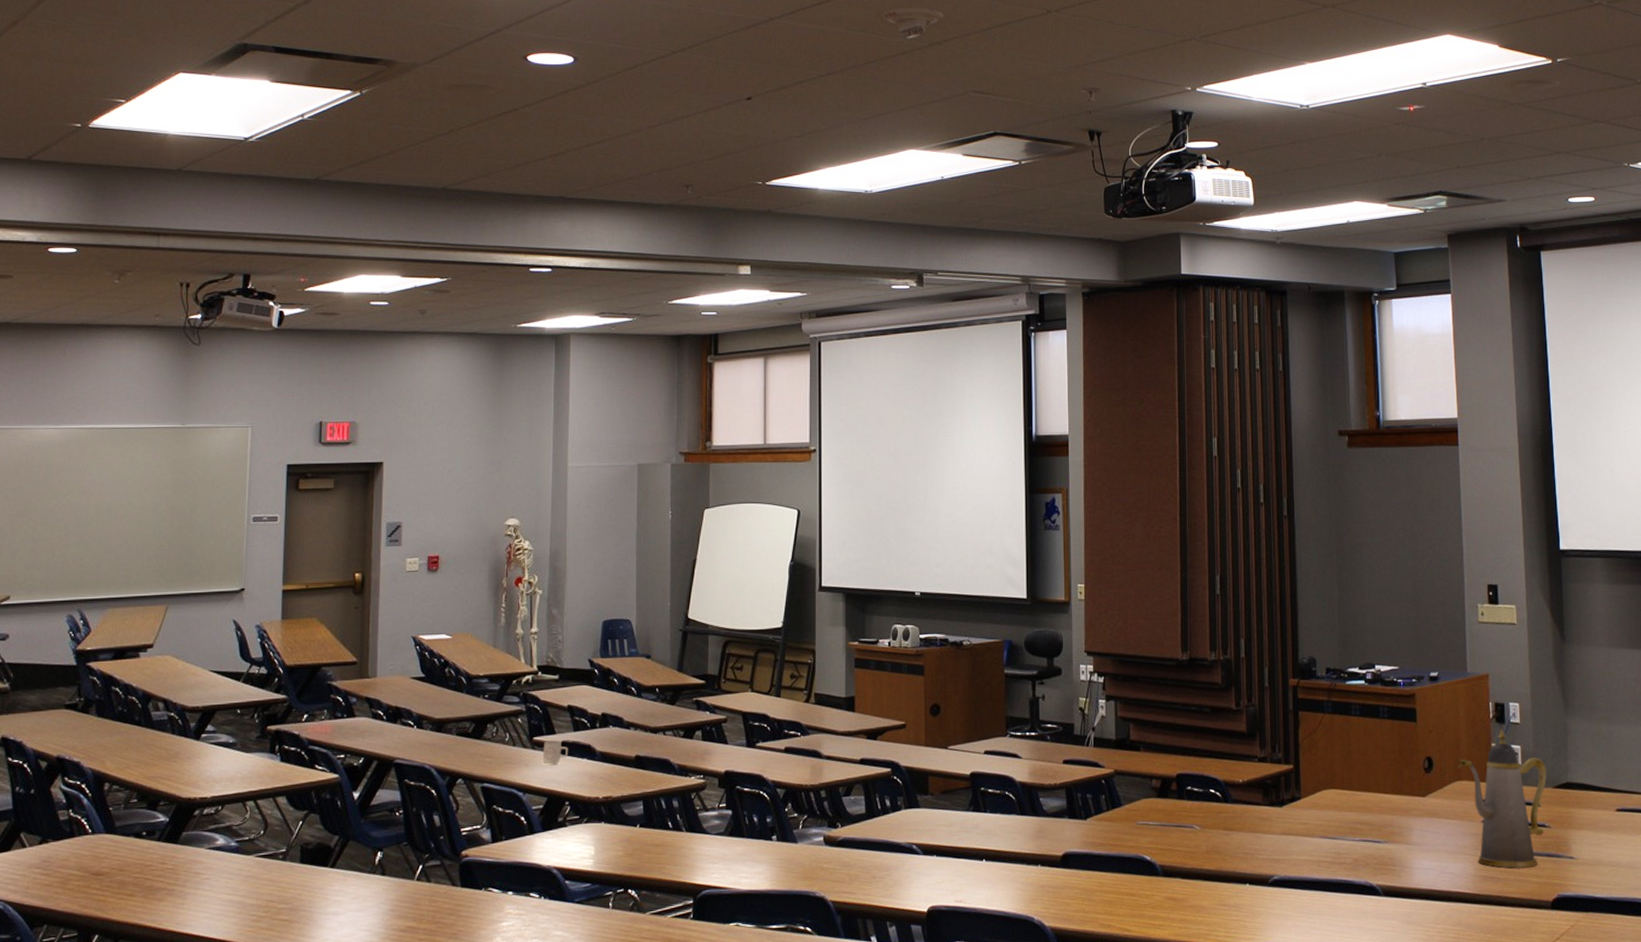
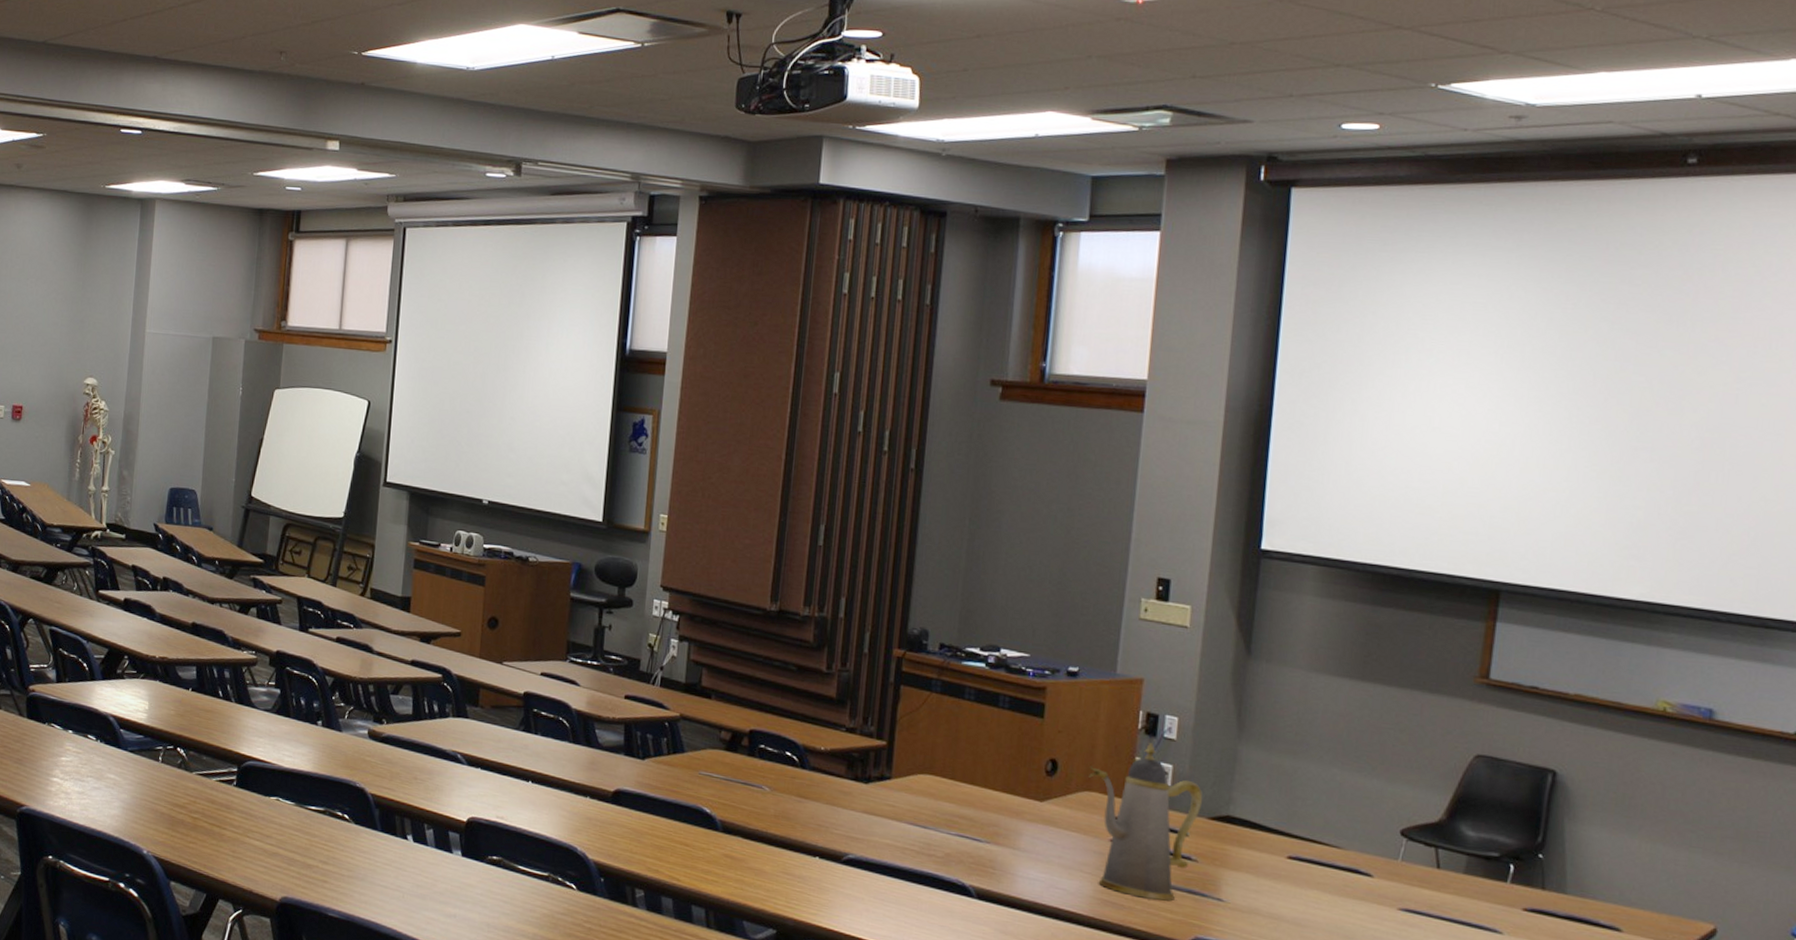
mug: present [542,740,569,765] -> none [106,595,131,619]

